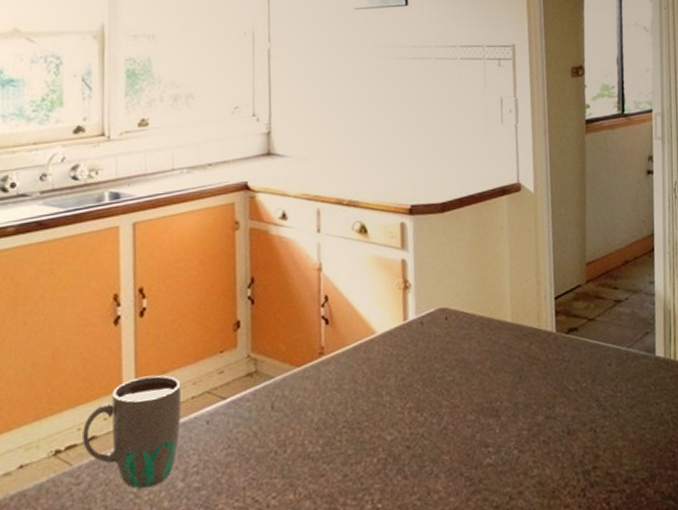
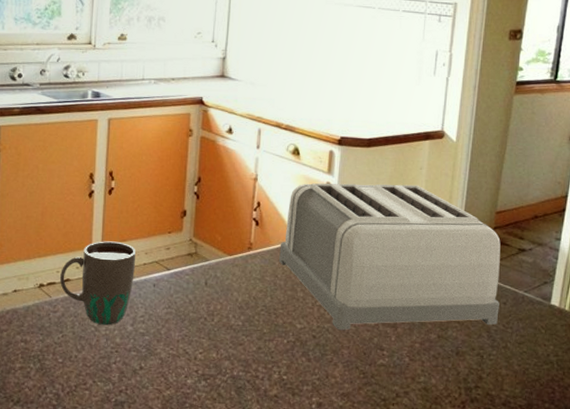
toaster: none [356,247,606,432] -> present [279,183,501,330]

